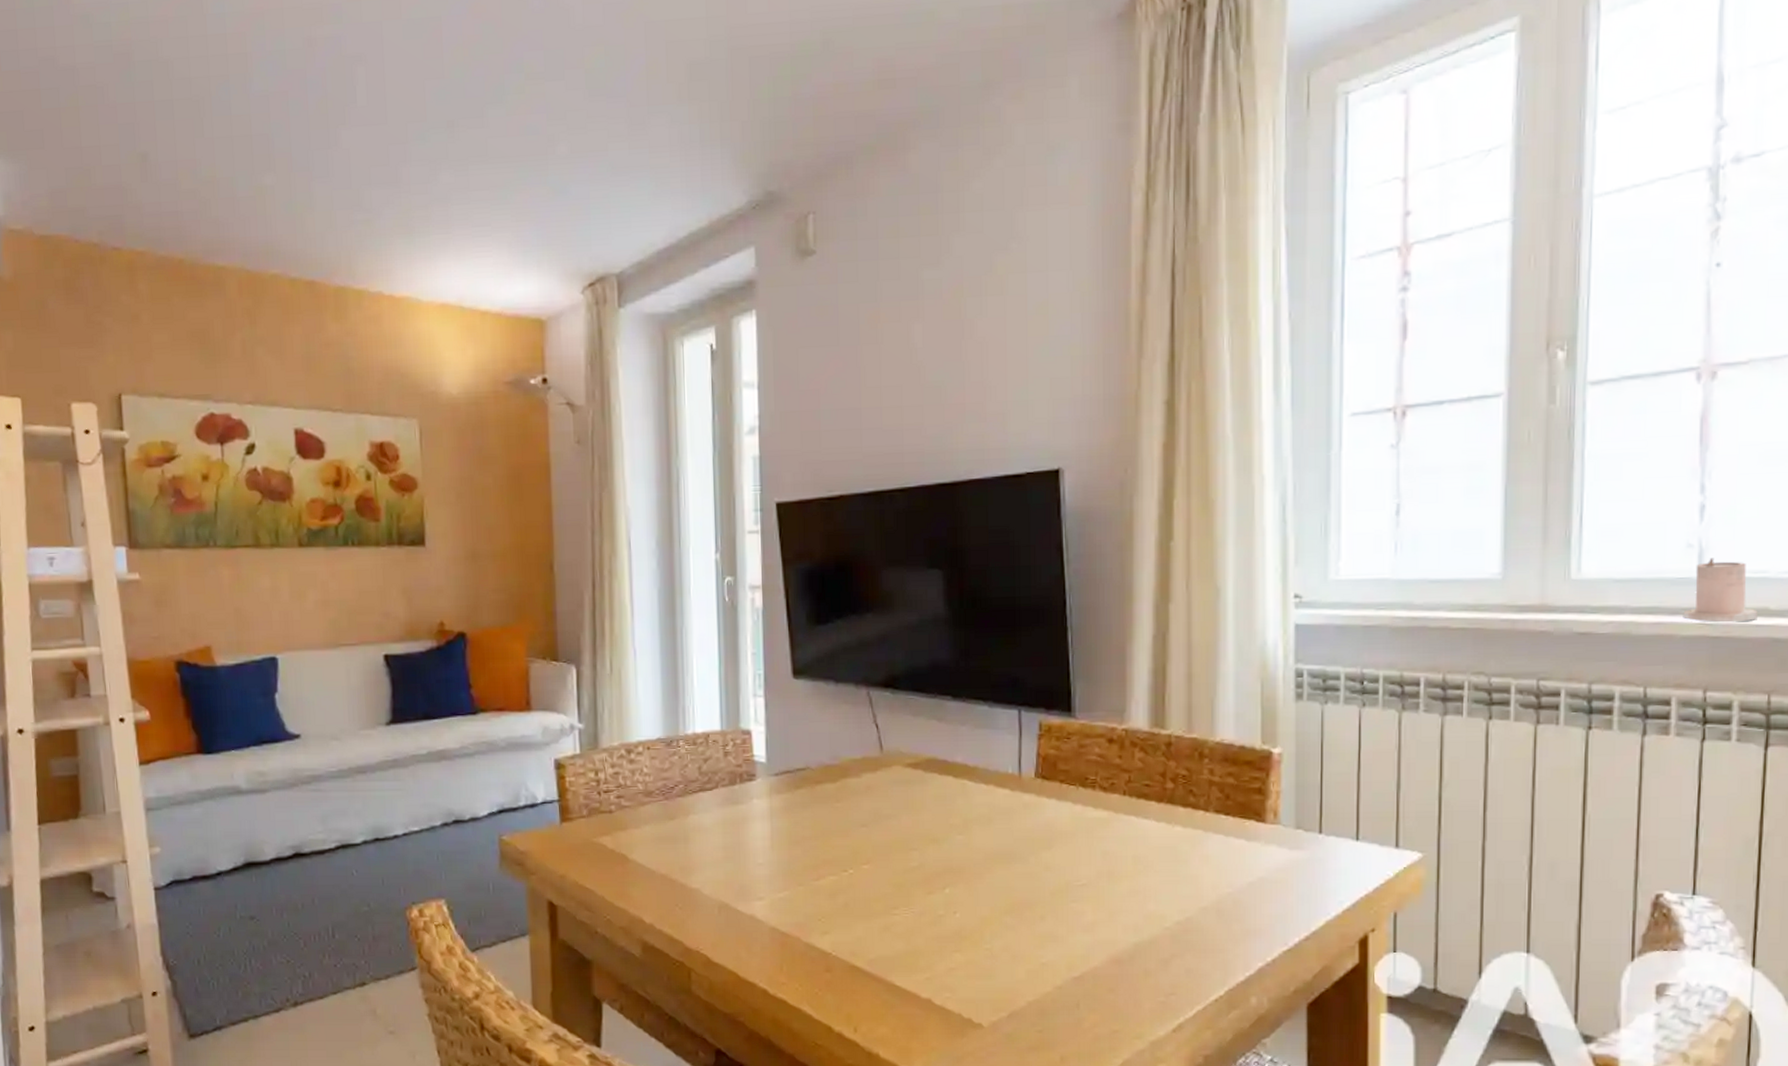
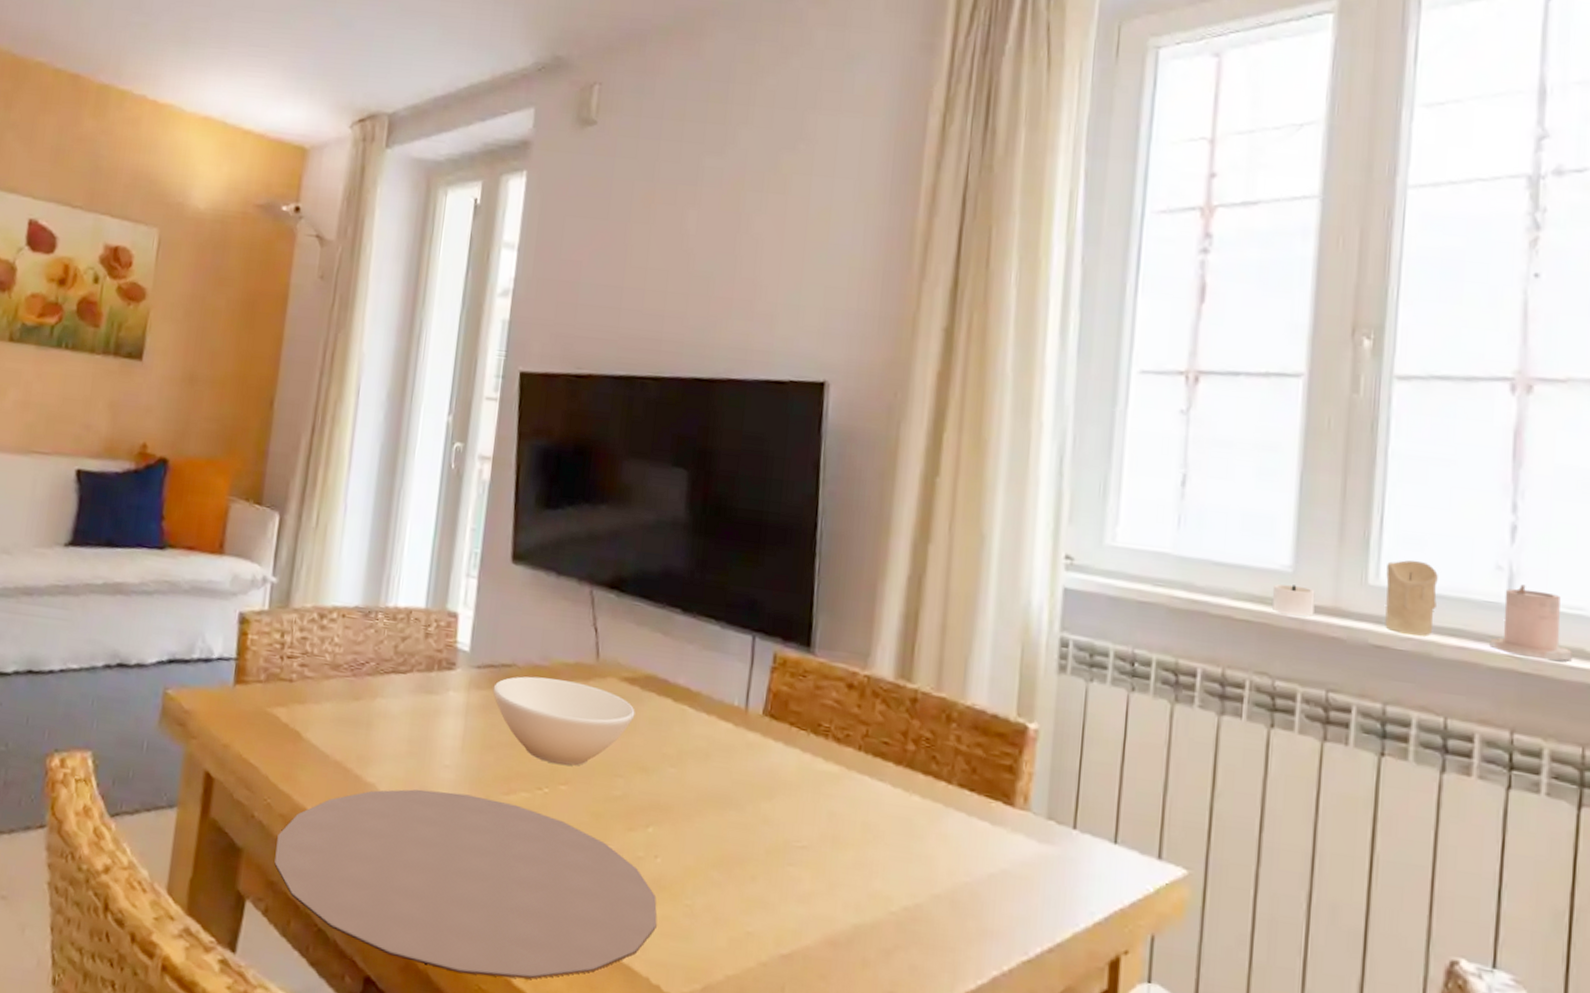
placemat: none [621,885,963,1035] -> present [274,789,657,980]
bowl: none [792,774,921,848] -> present [492,676,635,766]
candle: none [1485,590,1523,618] -> present [1272,584,1315,618]
candle: none [1587,550,1634,619] -> present [1385,560,1438,636]

